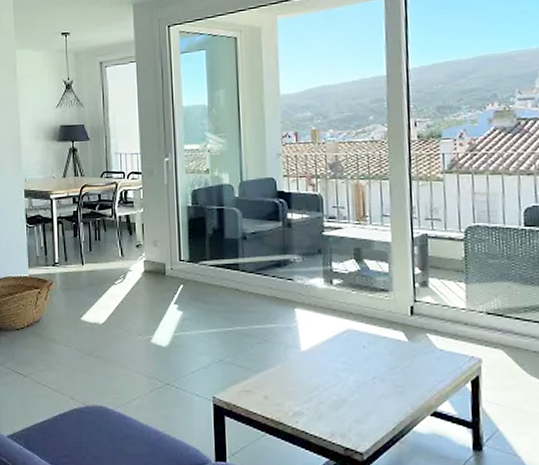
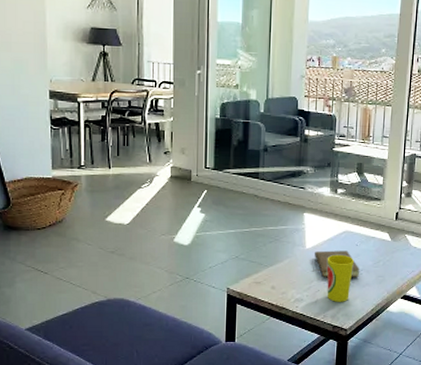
book: none [311,353,372,387] -> present [312,250,360,277]
cup: none [328,358,363,418] -> present [327,254,354,302]

